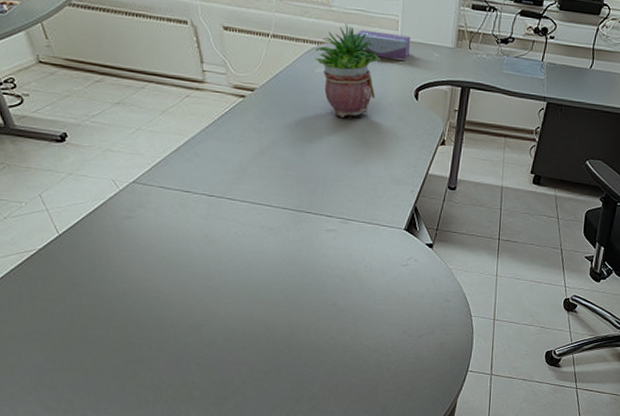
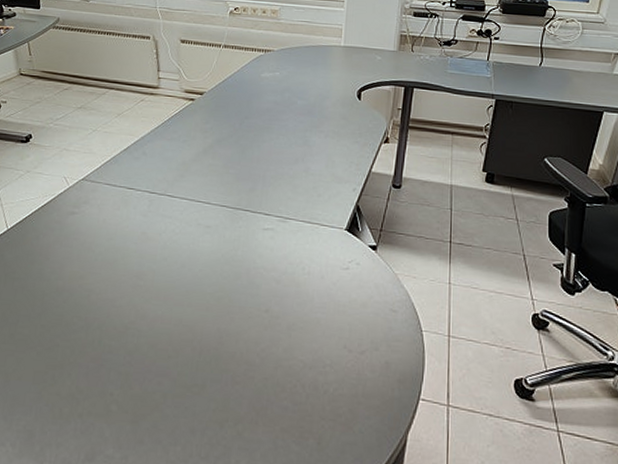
potted plant: present [314,23,381,118] -> none [261,33,325,118]
tissue box: present [354,29,411,60] -> none [300,38,354,64]

